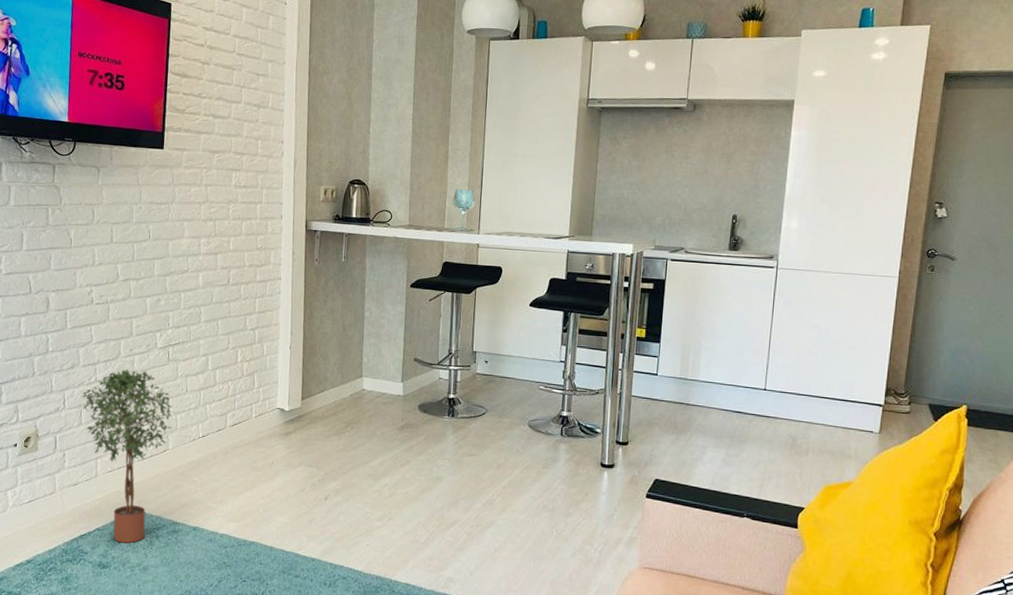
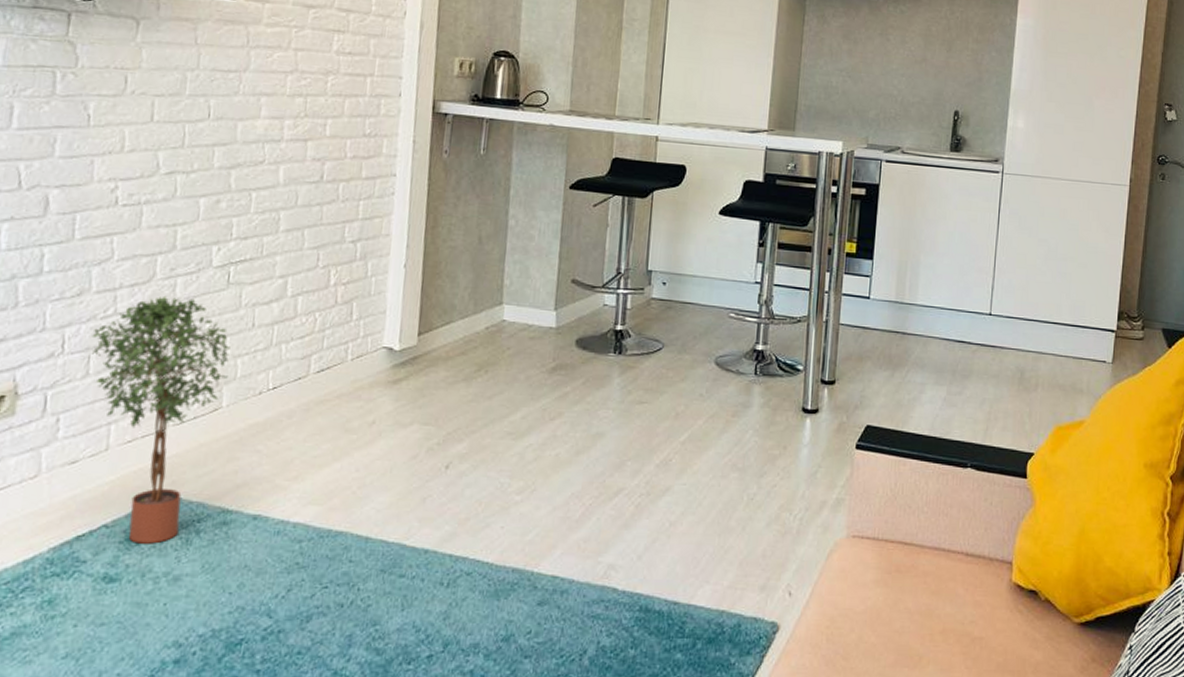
wine glass: present [452,188,476,231] -> none [625,67,655,121]

